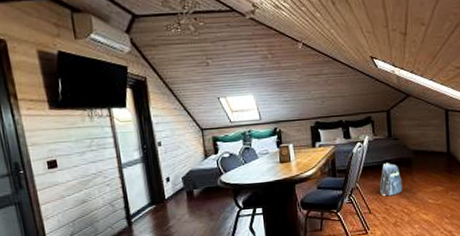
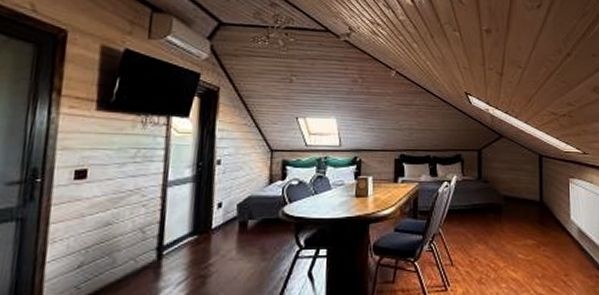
backpack: present [379,162,402,197] -> none [464,206,490,247]

